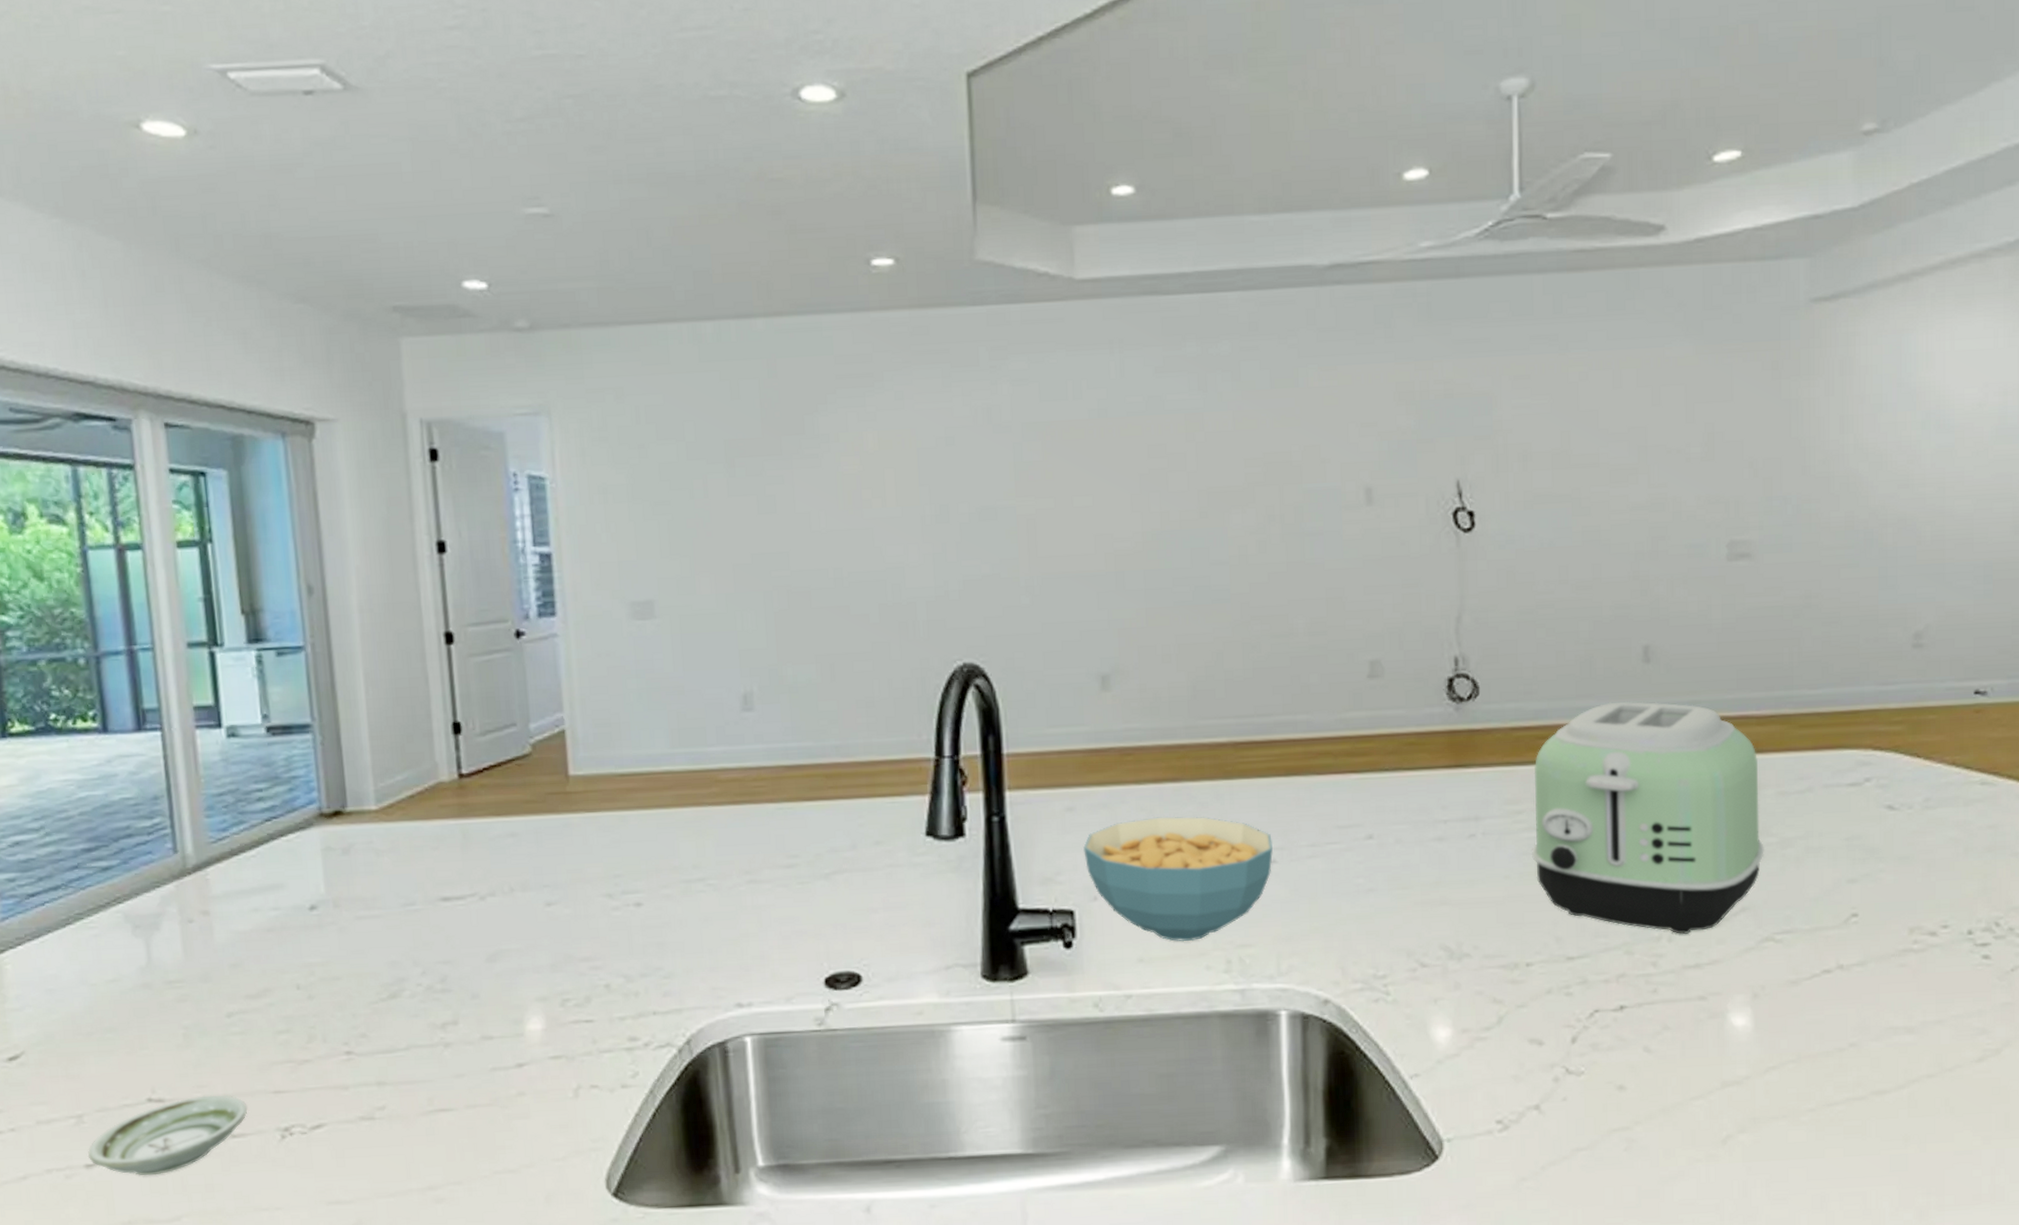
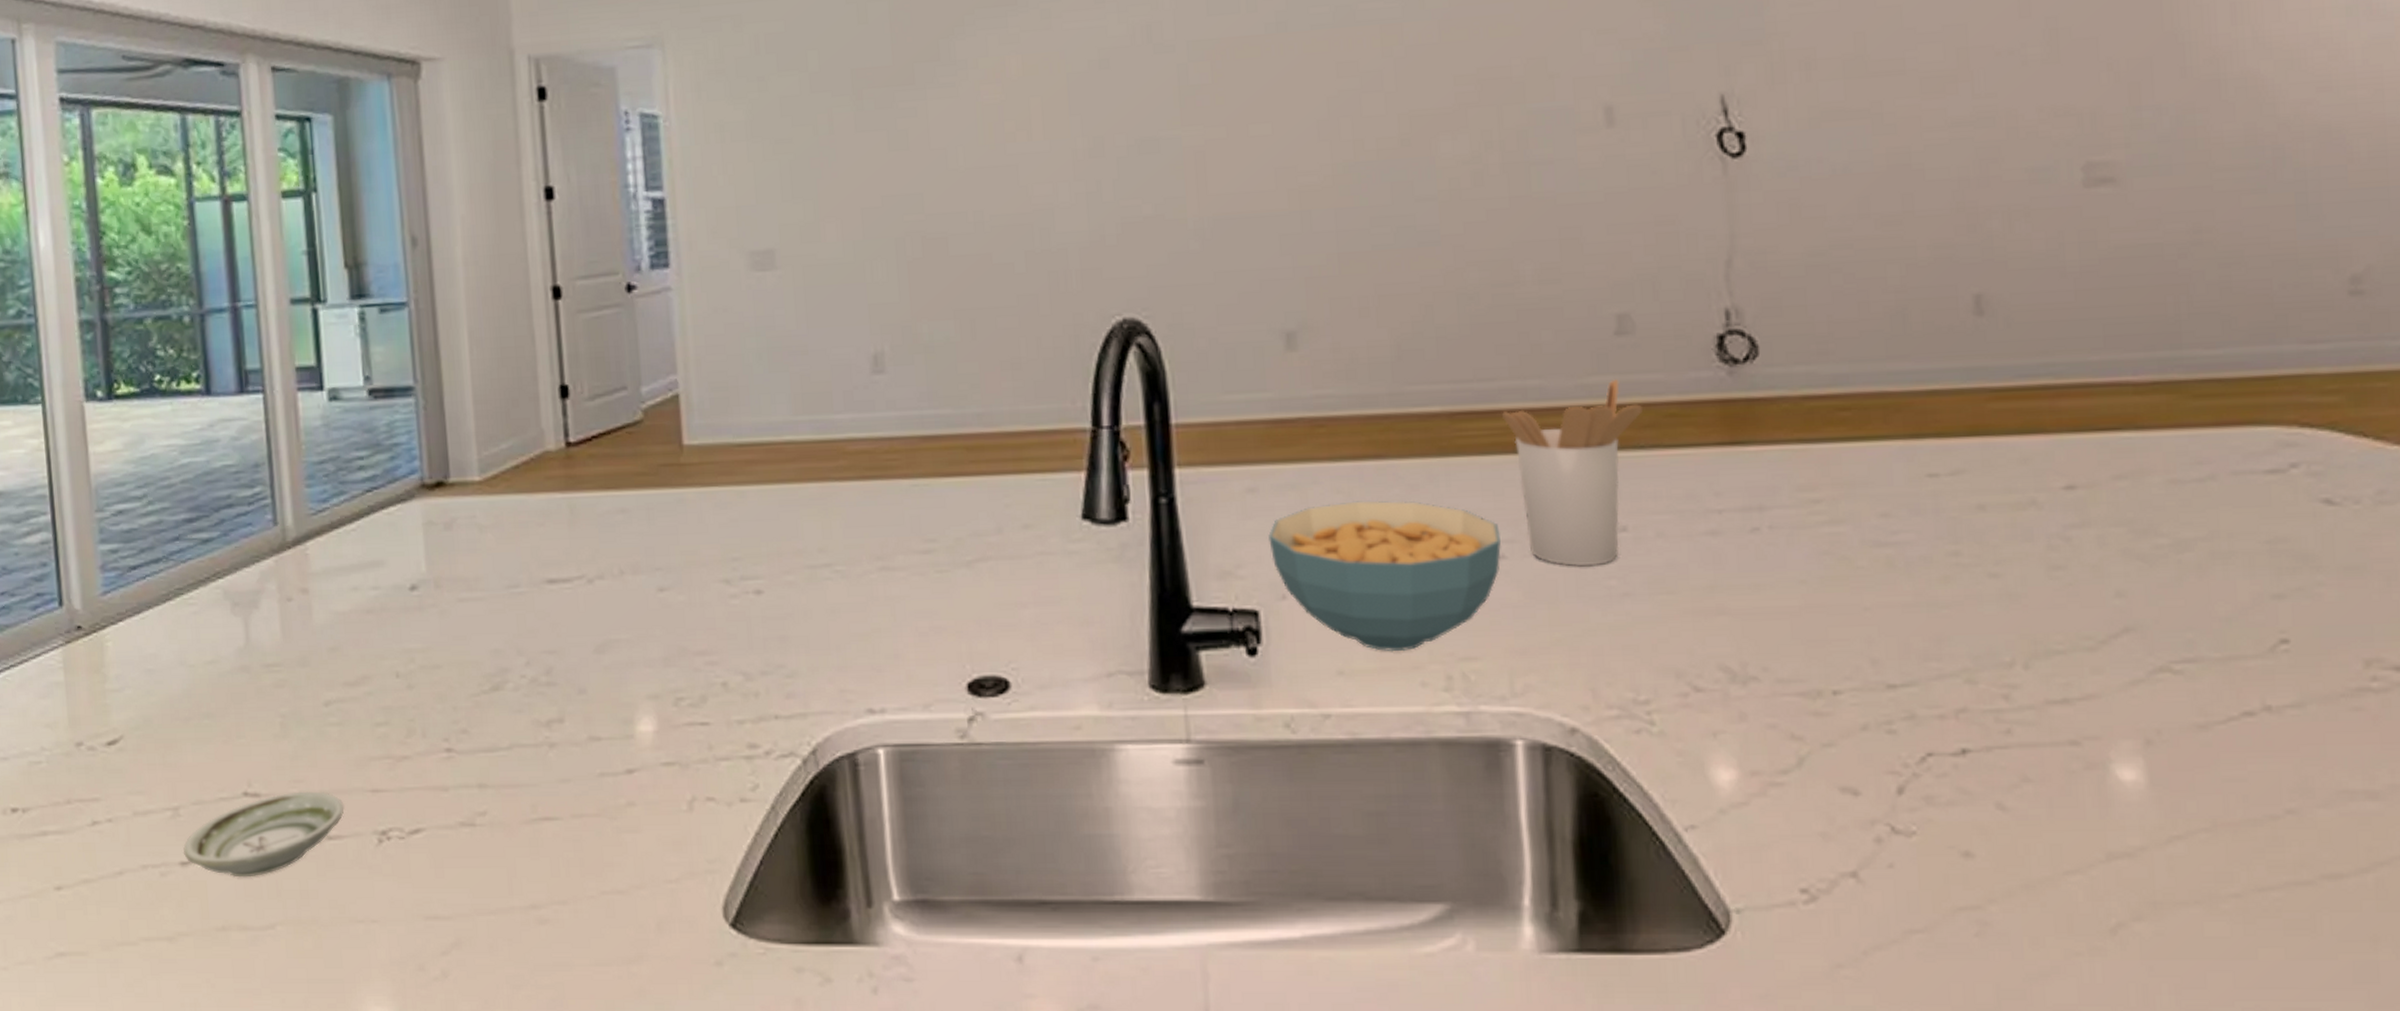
utensil holder: none [1277,714,1389,869] -> present [1502,379,1644,567]
toaster: present [1532,701,1764,935] -> none [1833,364,2152,661]

